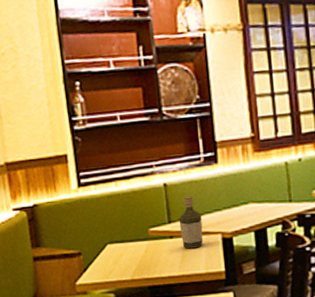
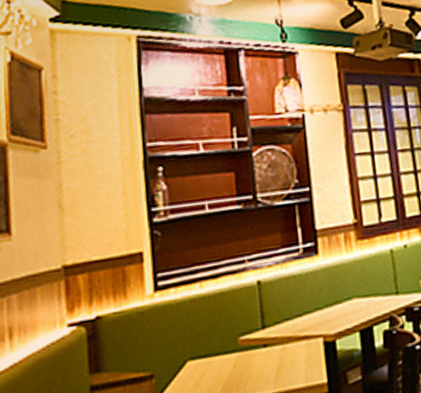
bottle: present [179,197,203,249] -> none [274,295,302,359]

